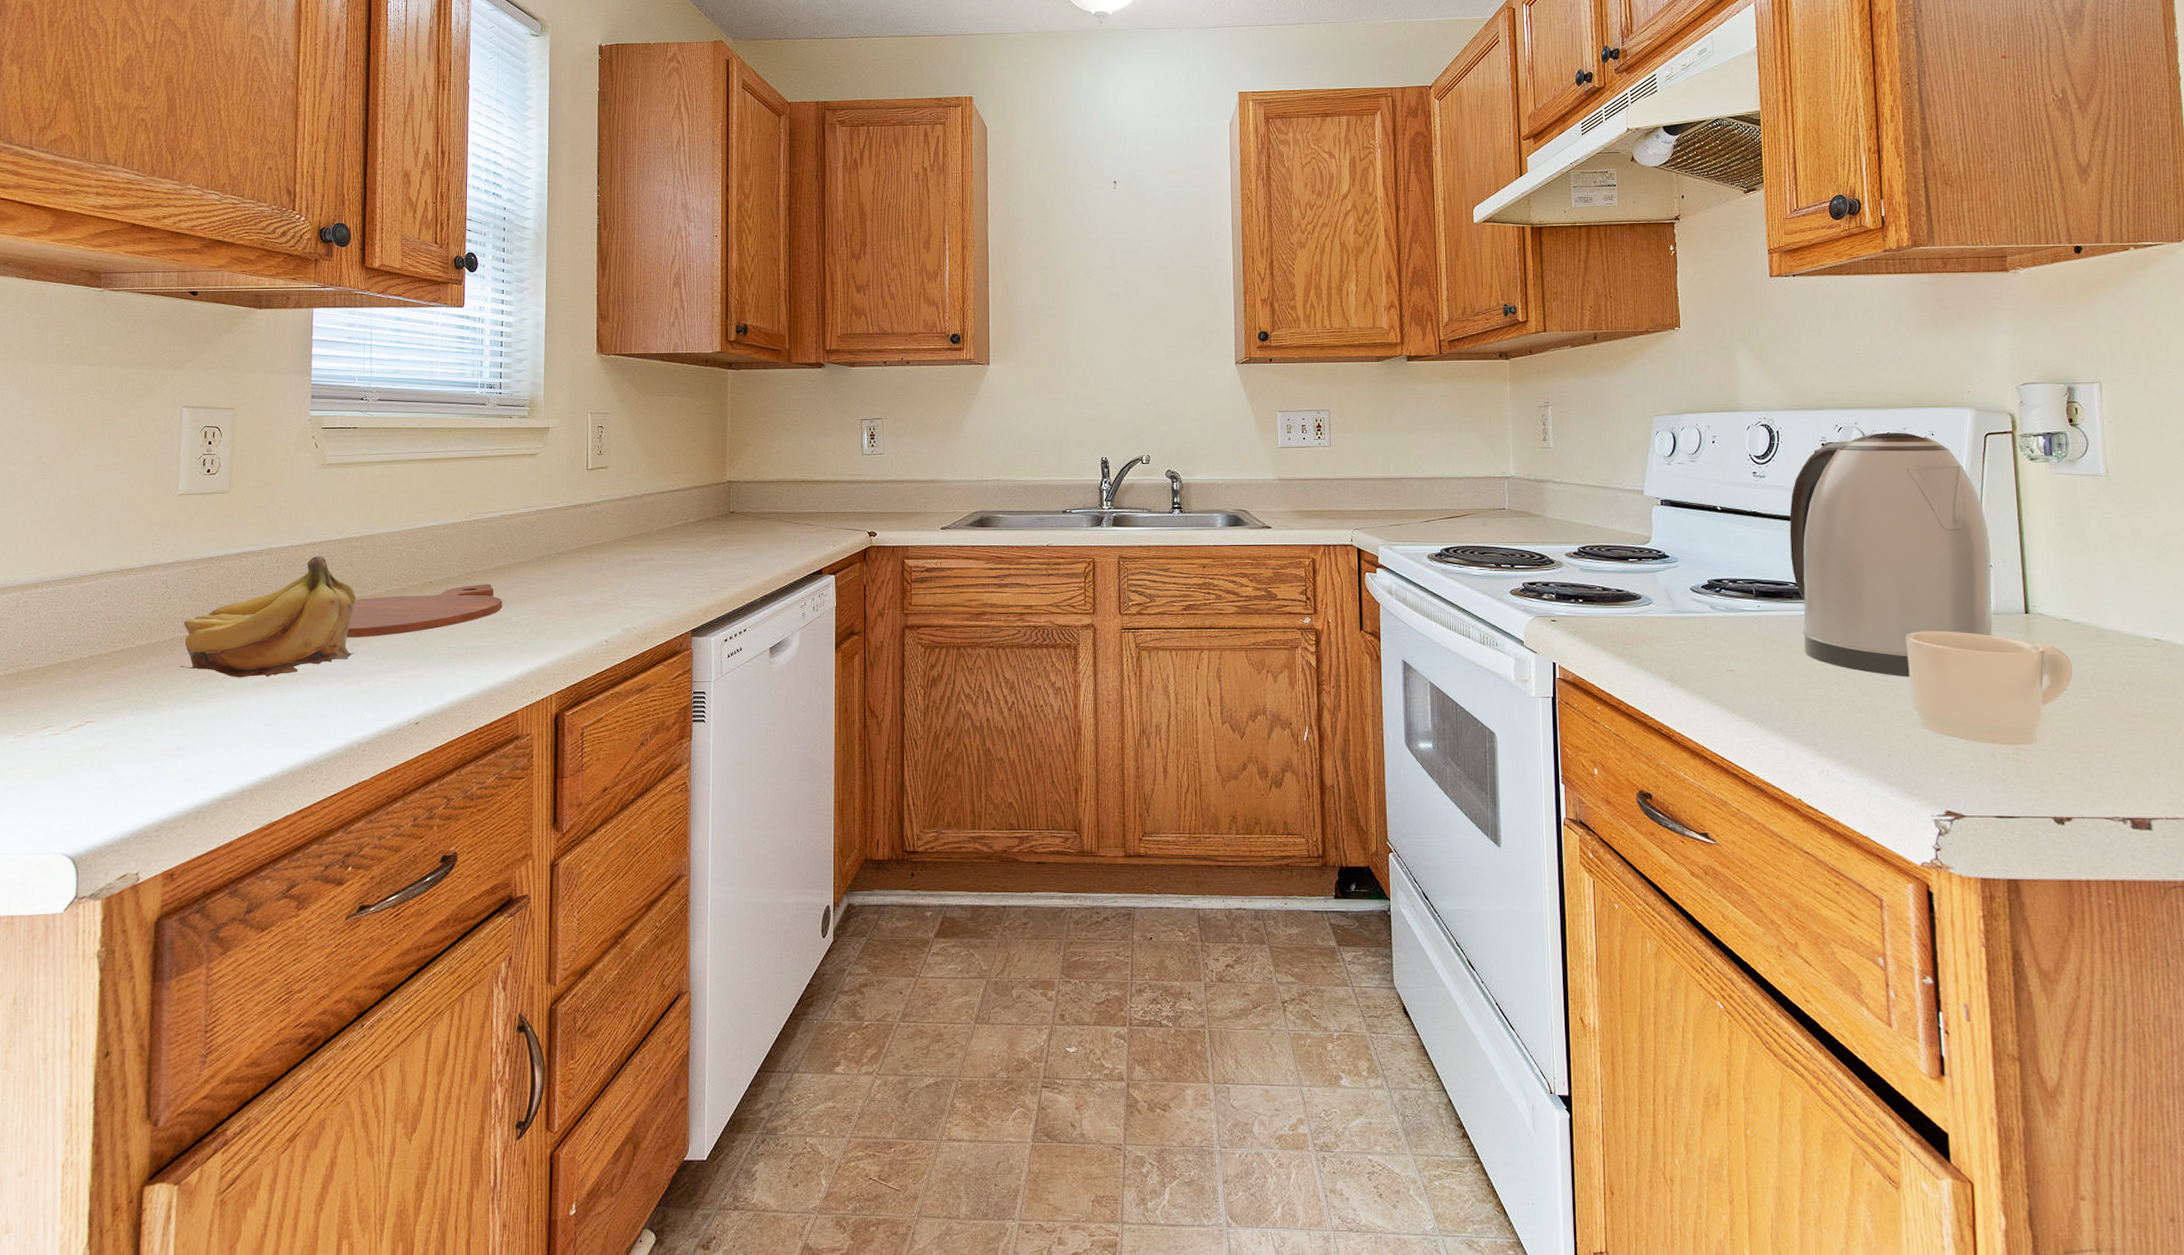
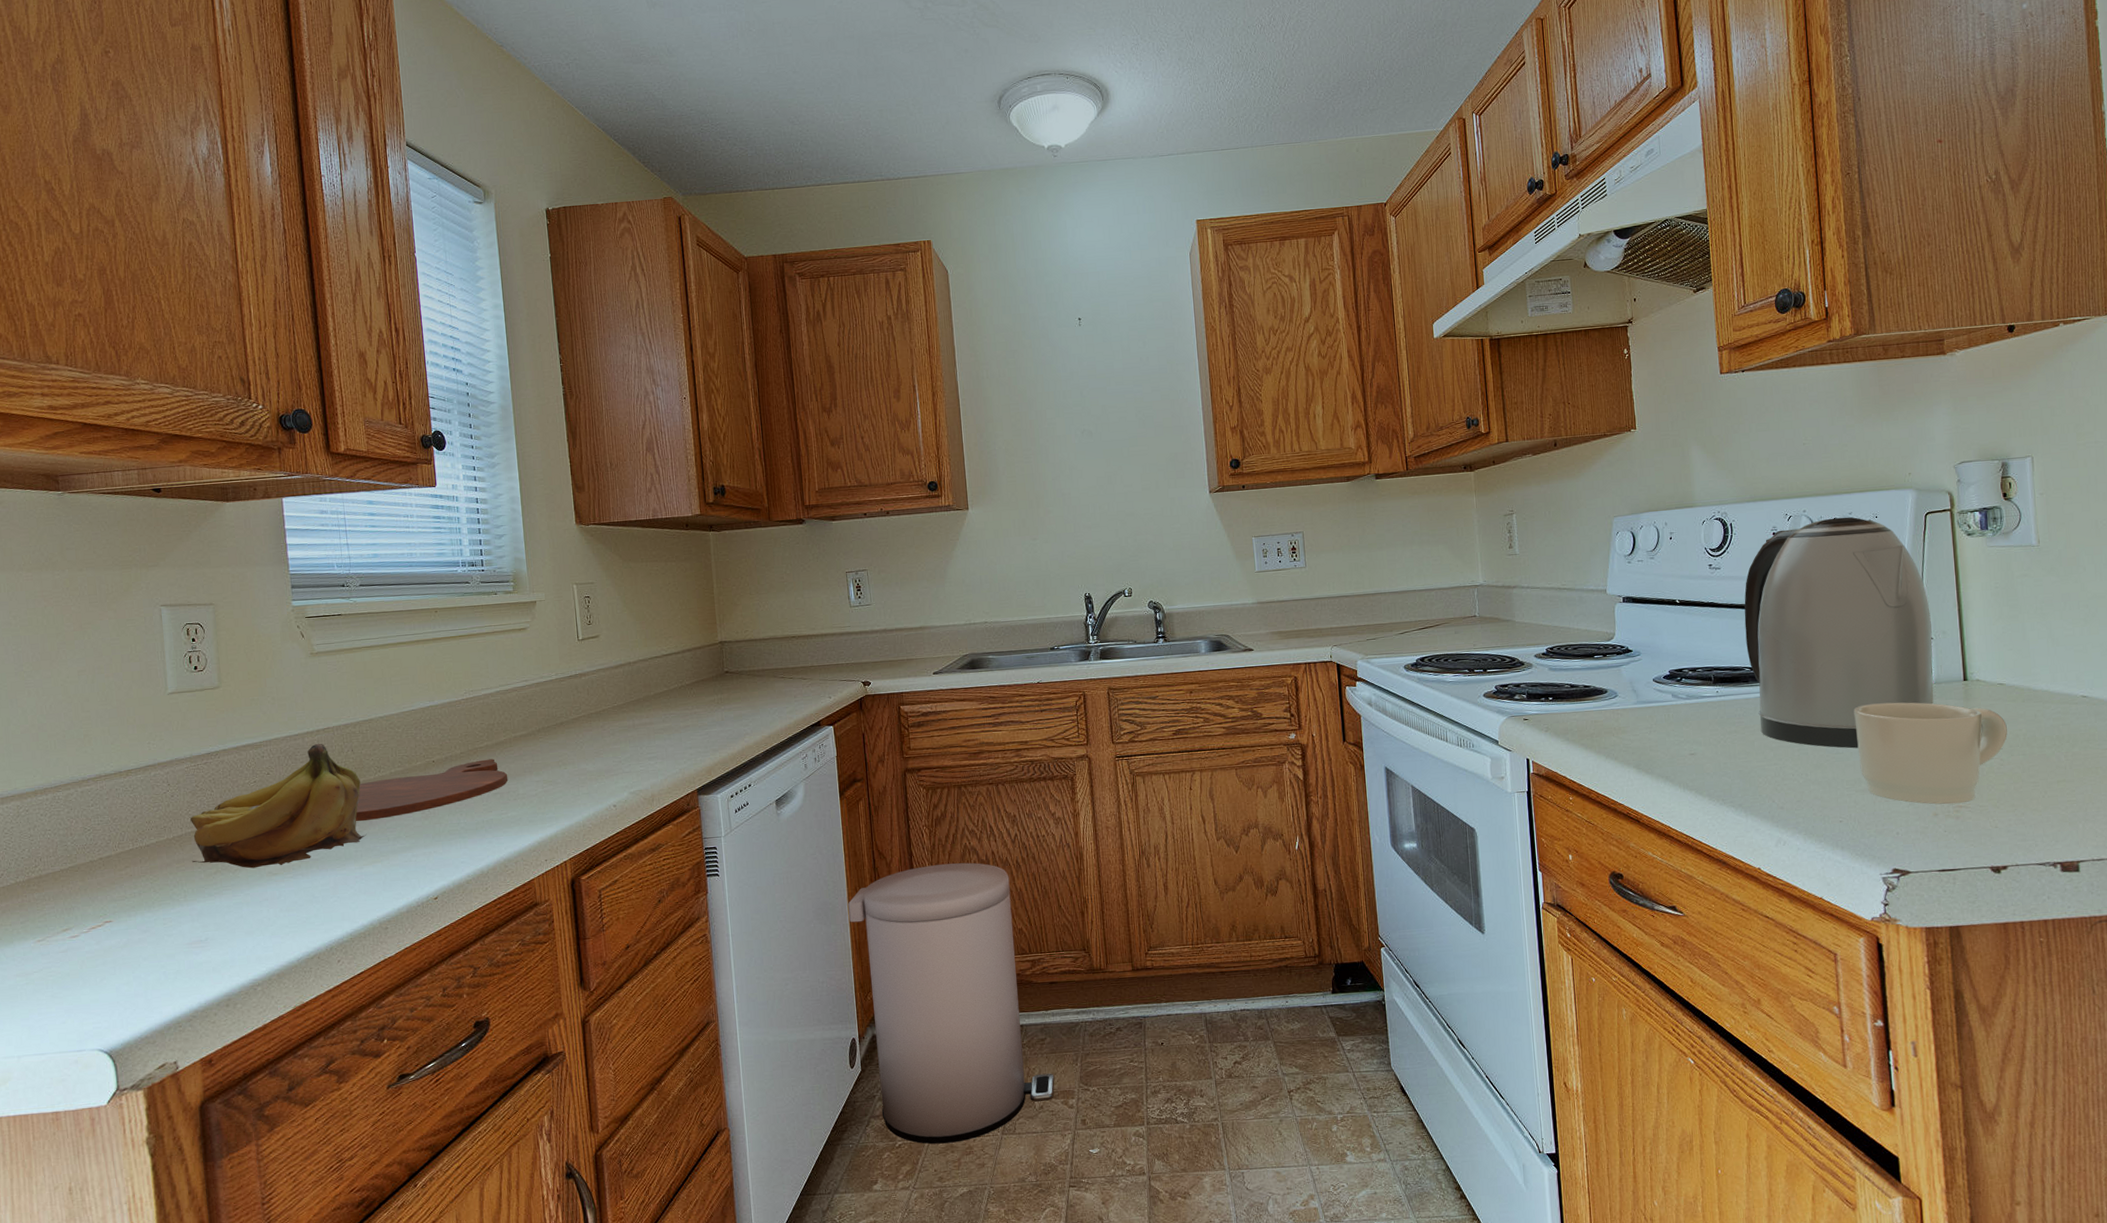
pedal bin: none [835,727,1035,1028] -> present [848,862,1055,1144]

